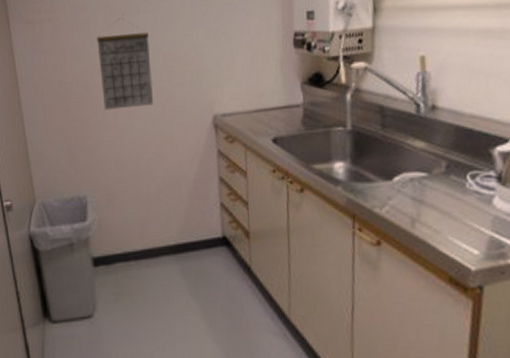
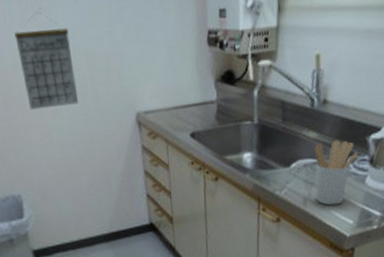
utensil holder: none [422,151,482,230] -> present [314,140,359,206]

